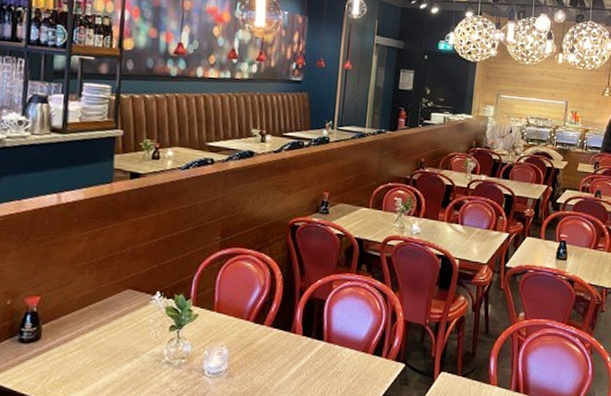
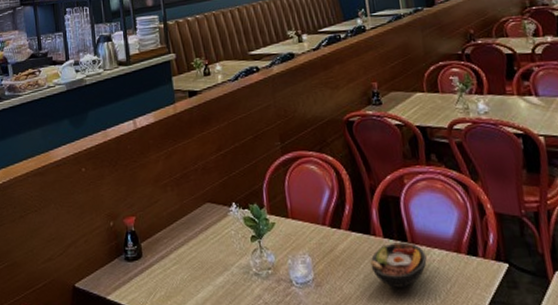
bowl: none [284,340,337,381] -> present [370,242,427,288]

